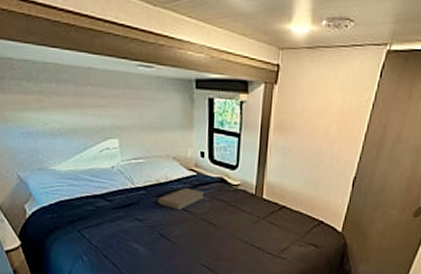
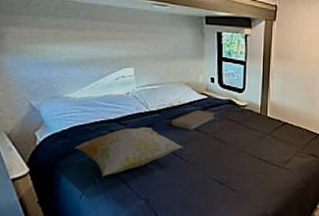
decorative pillow: none [62,204,171,255] -> present [74,126,183,177]

